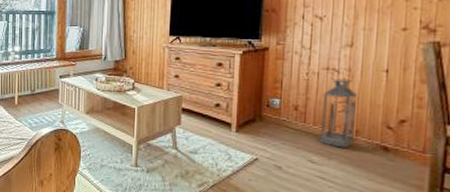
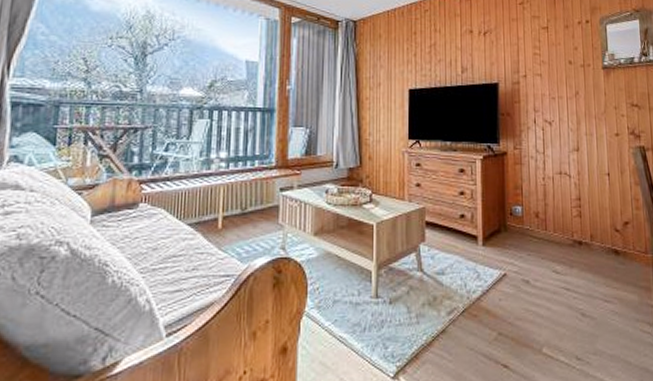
lantern: present [319,68,358,148] -> none [559,172,590,255]

